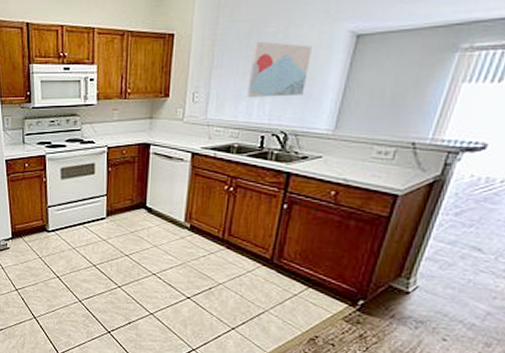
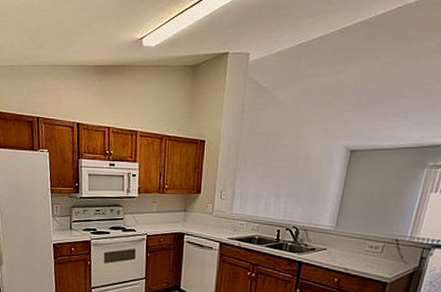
wall art: present [247,41,312,97] -> none [265,150,316,198]

